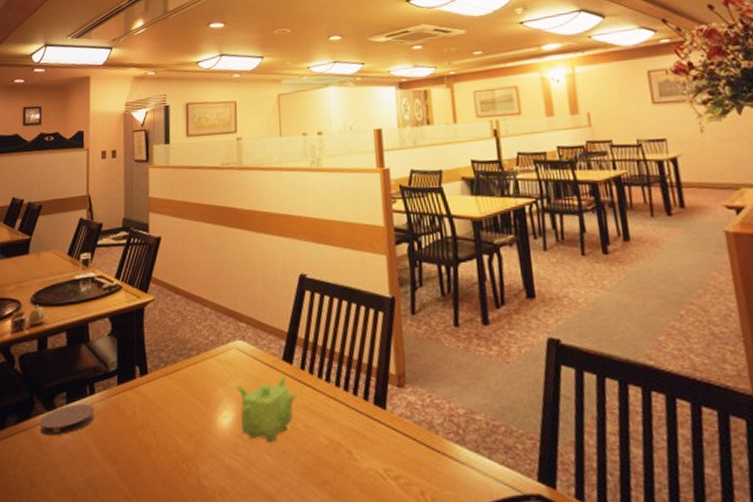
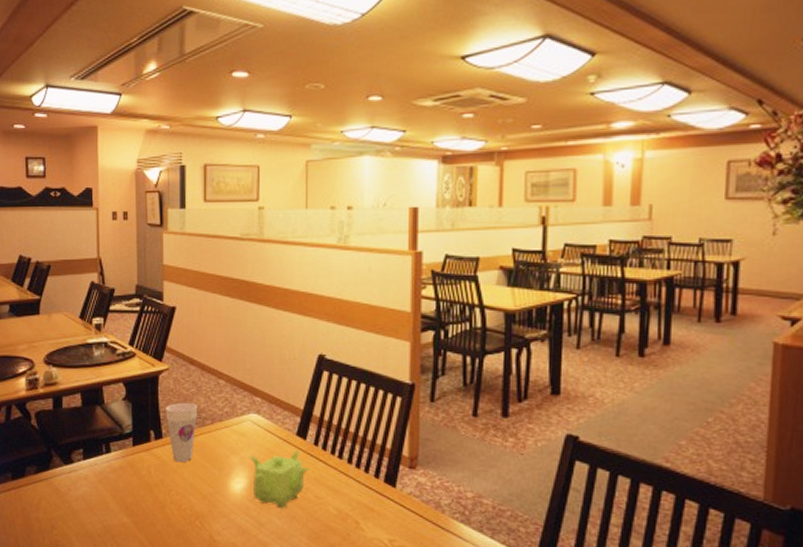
coaster: present [40,403,94,436] -> none [59,460,111,488]
cup: none [151,333,183,399] -> present [166,402,198,463]

